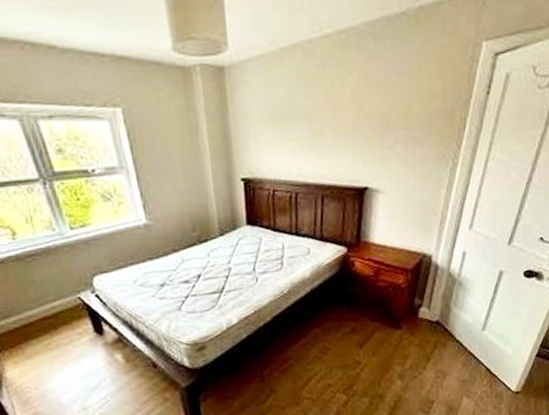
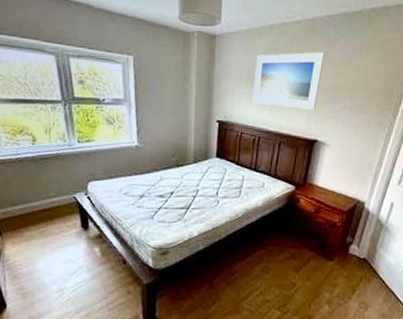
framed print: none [280,73,367,151] -> present [252,52,326,110]

